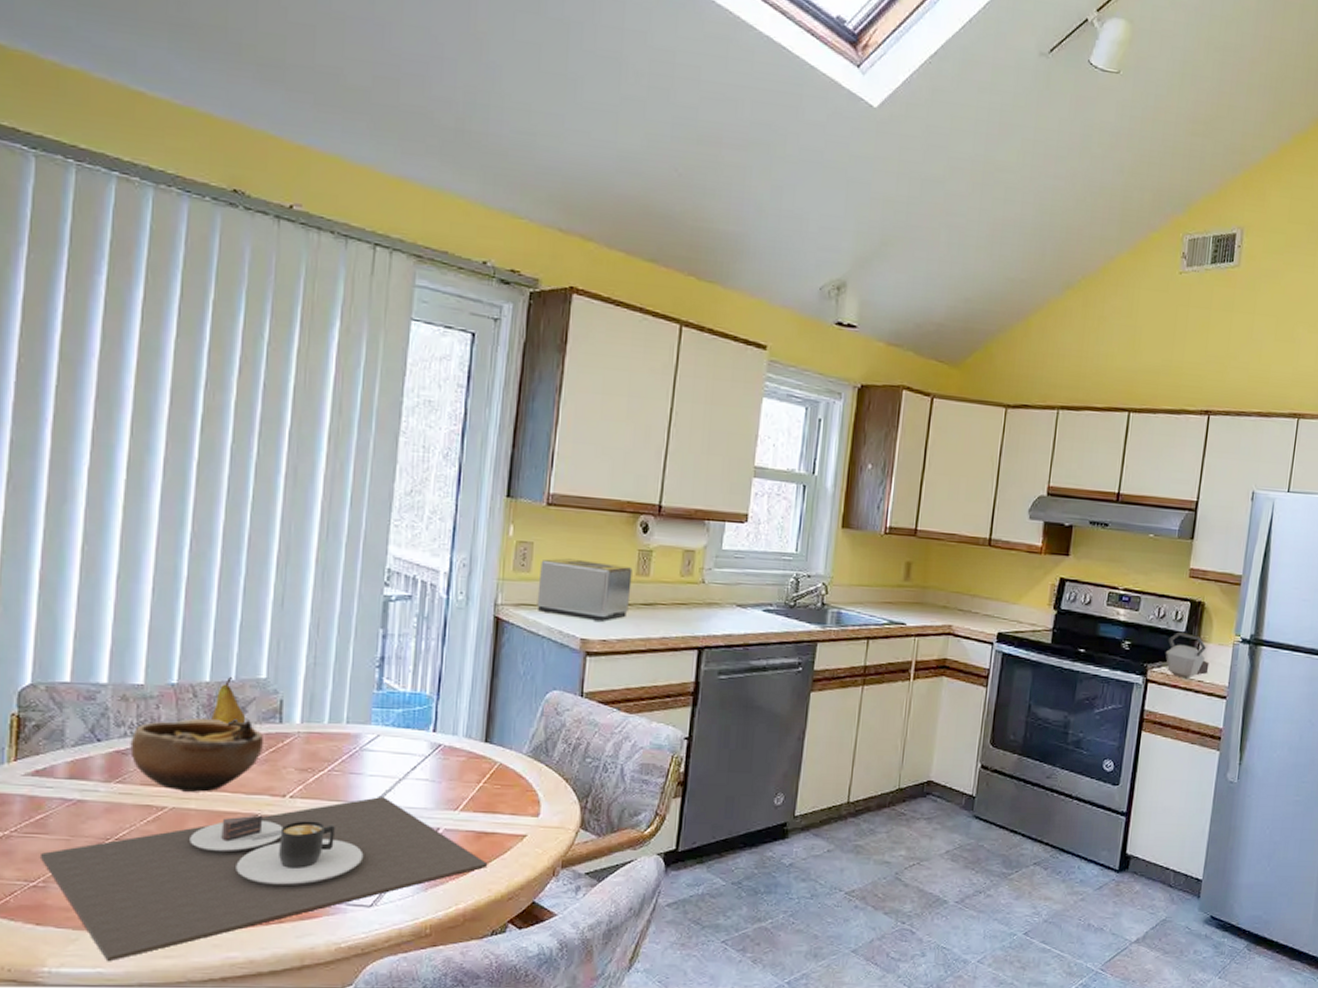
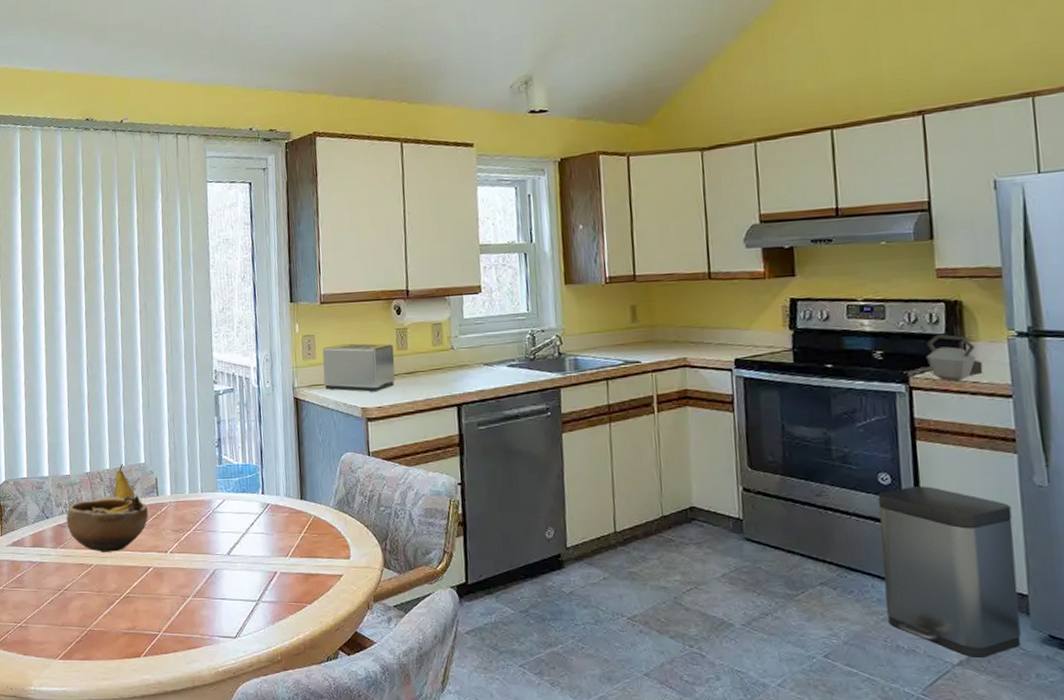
place setting: present [41,797,488,962] -> none [22,549,317,683]
pedal bin: none [1085,775,1205,936] -> present [877,486,1021,658]

